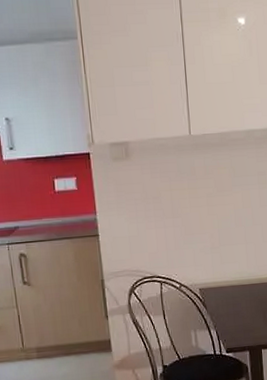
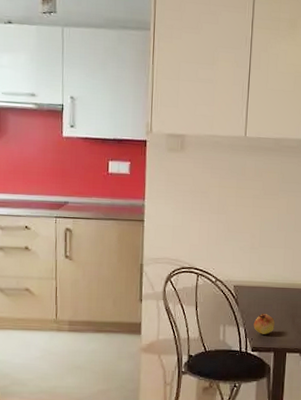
fruit: none [224,312,246,334] -> present [253,313,275,334]

